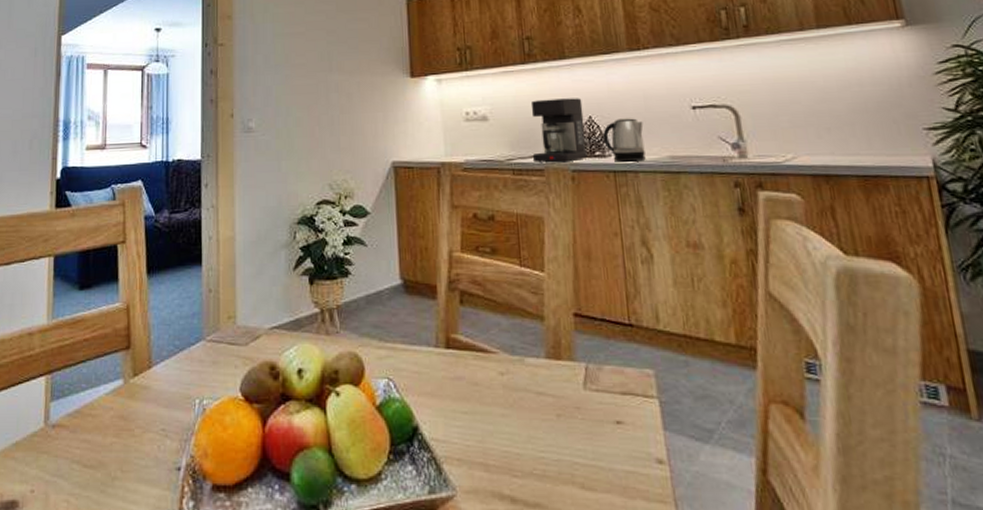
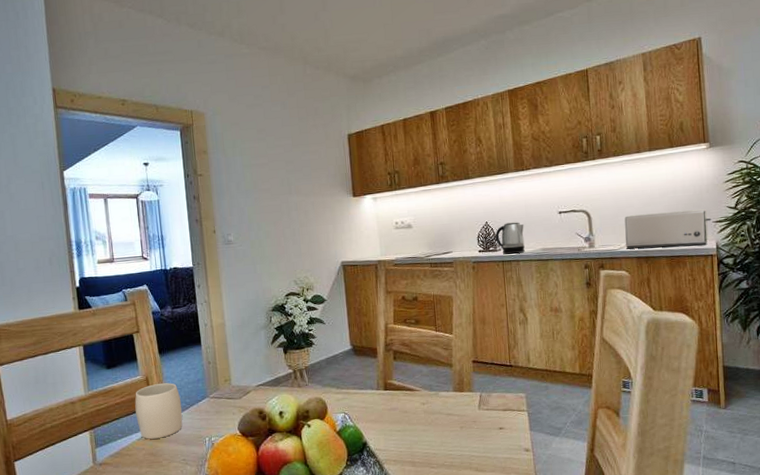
mug: none [108,315,169,395] -> present [134,383,183,439]
coffee maker: present [530,98,588,163] -> none [443,208,484,257]
toaster: none [788,110,921,163] -> present [624,209,712,249]

